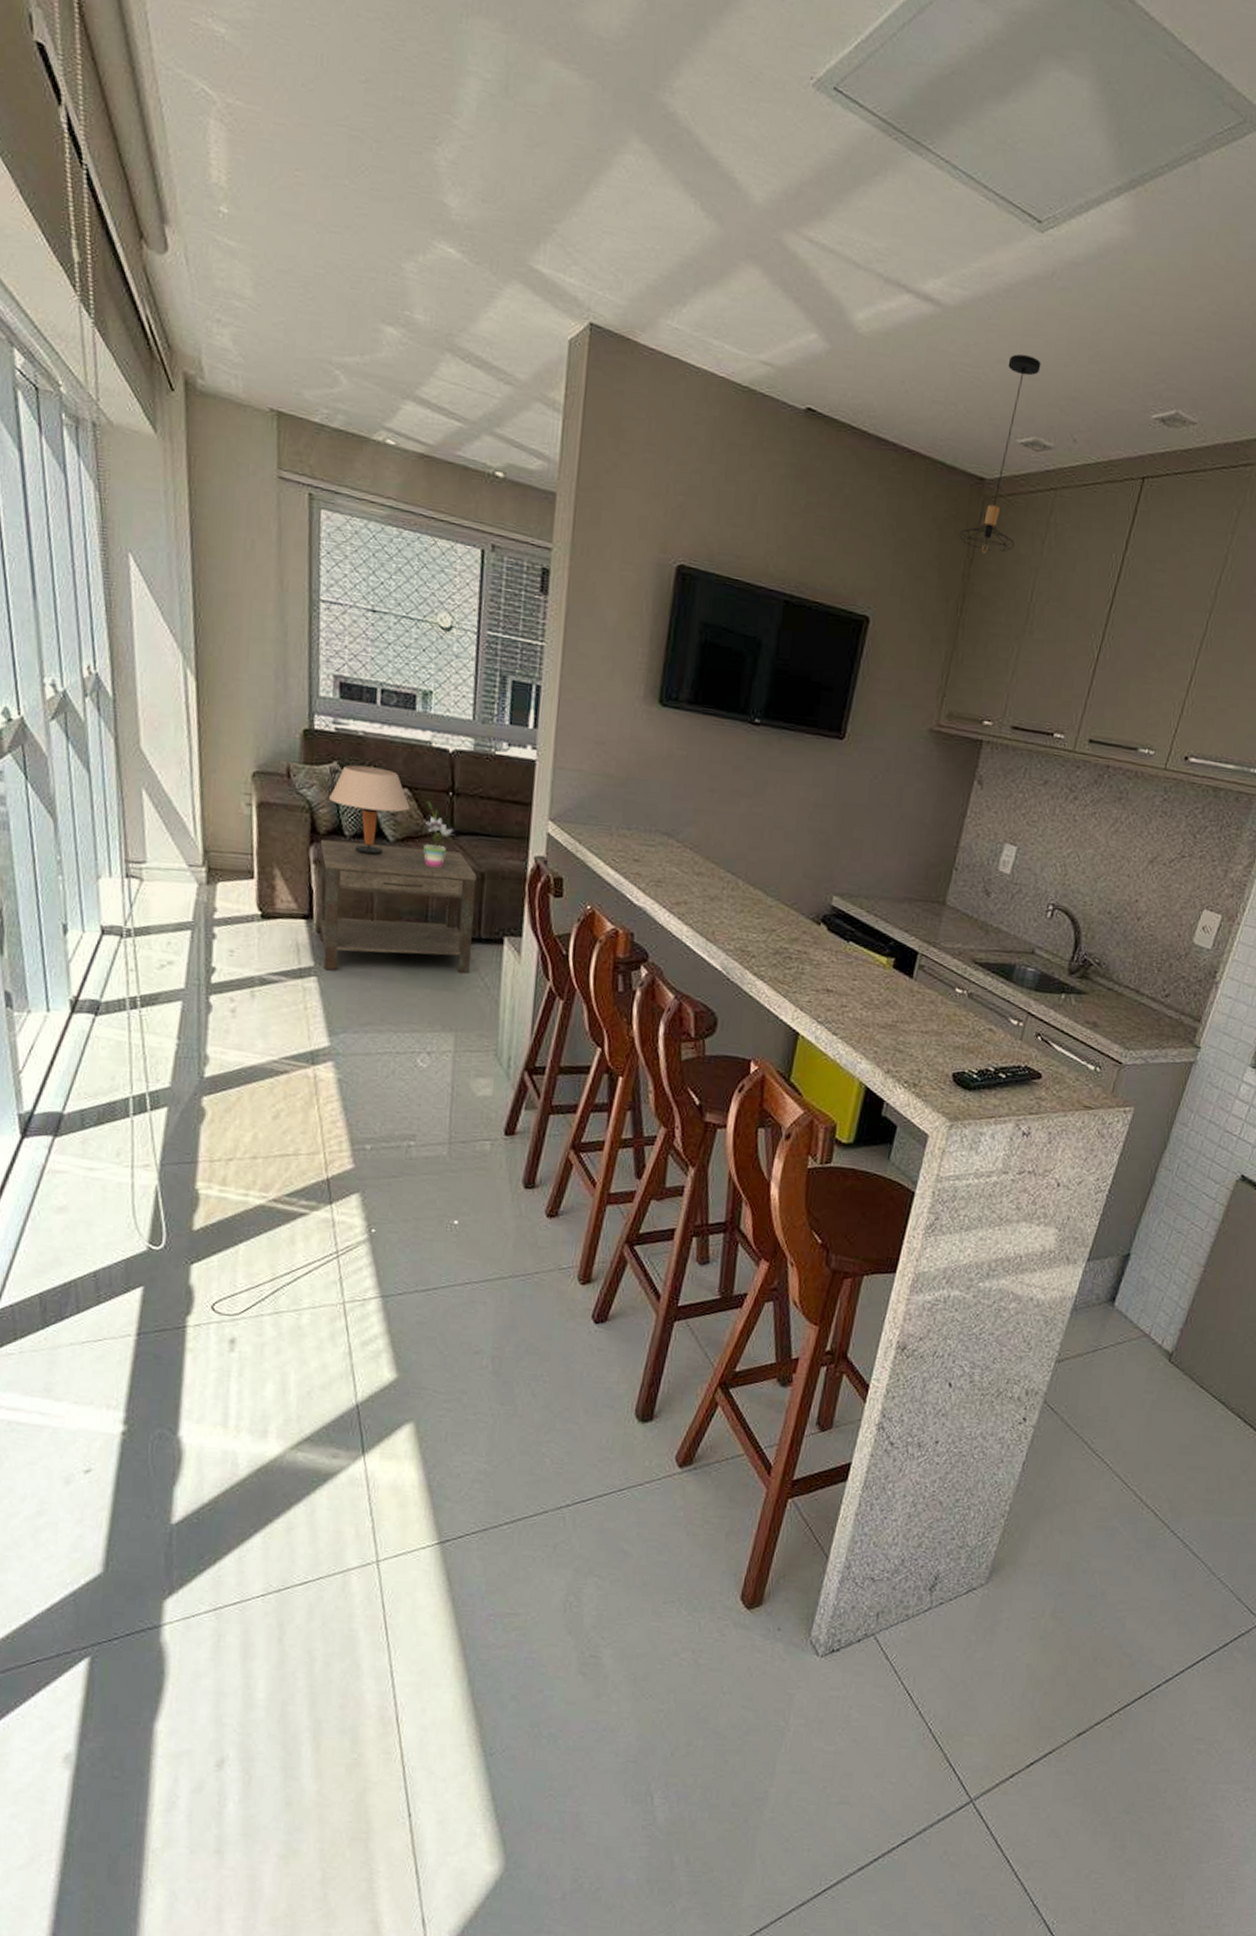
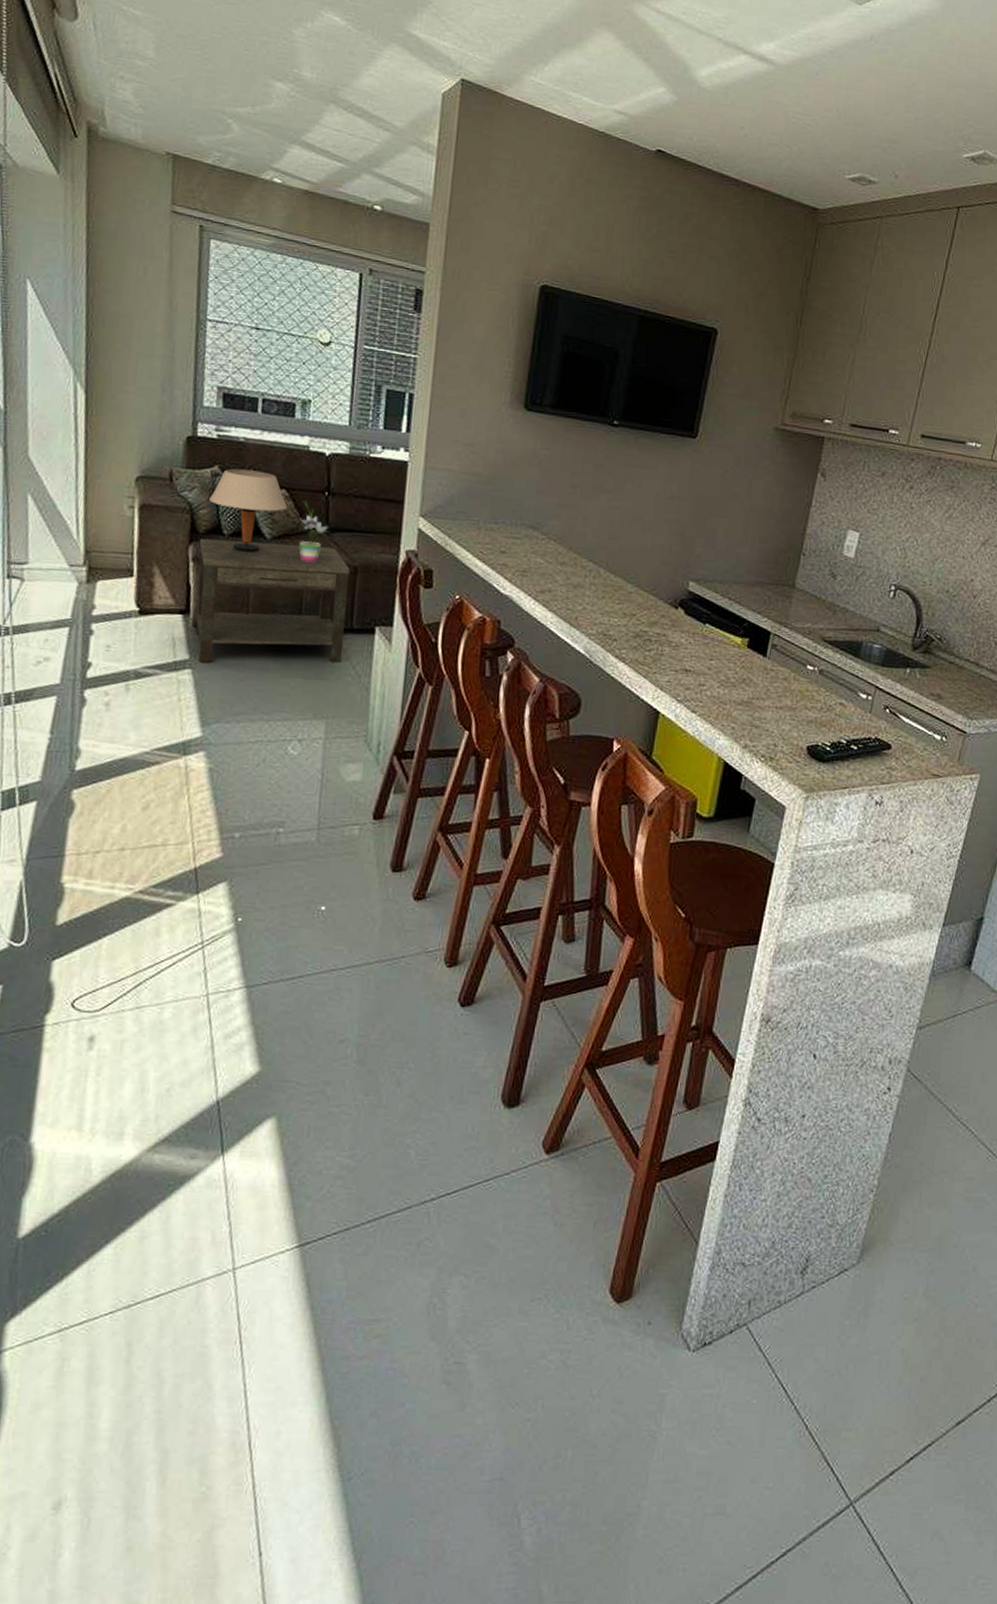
pendant light: present [959,354,1041,553] -> none [796,104,864,273]

